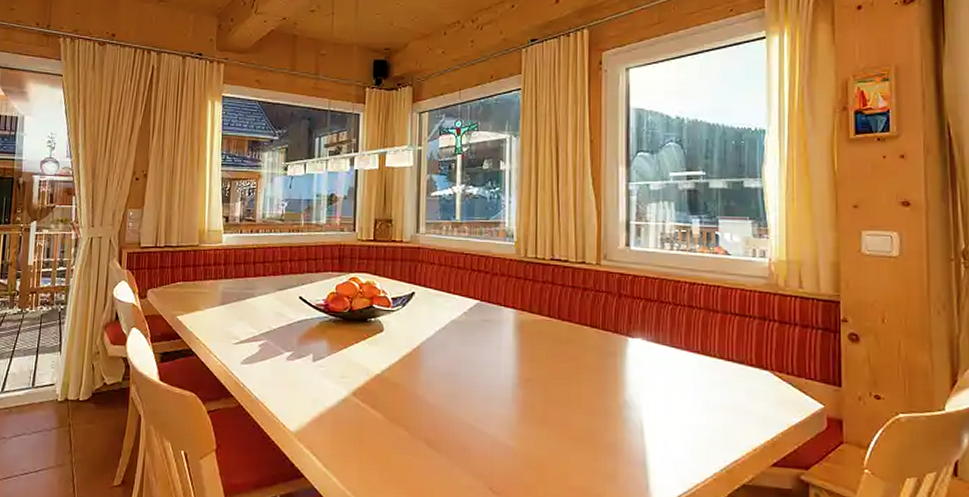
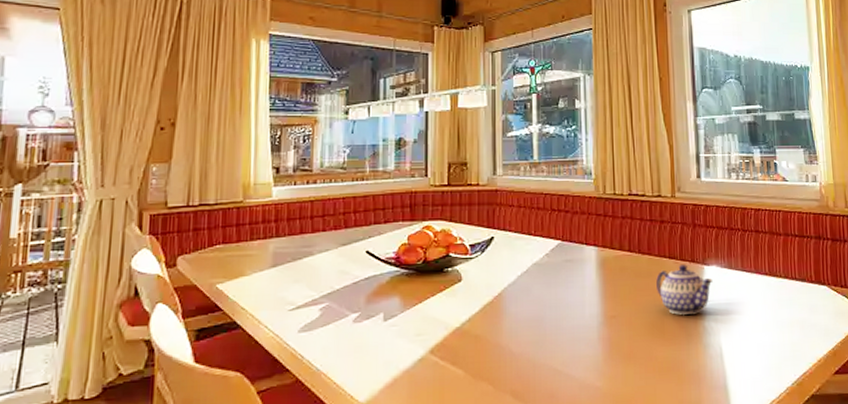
teapot: none [575,334,637,386] -> present [656,264,713,315]

